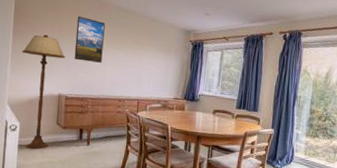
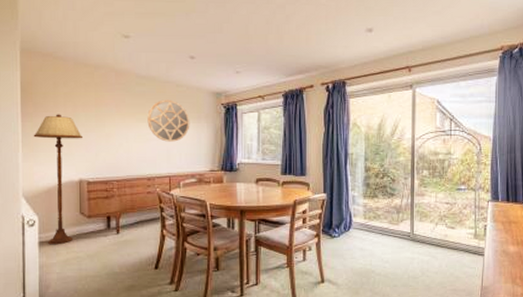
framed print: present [74,16,105,63] -> none [92,89,125,139]
home mirror: none [123,31,161,70] -> present [147,99,190,142]

